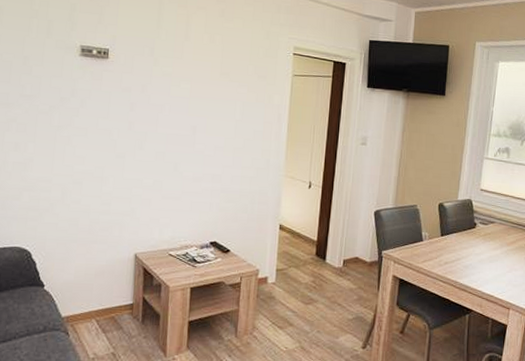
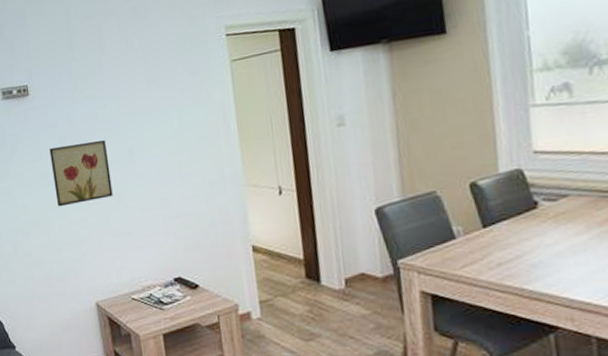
wall art: none [115,111,173,165] -> present [49,140,113,207]

